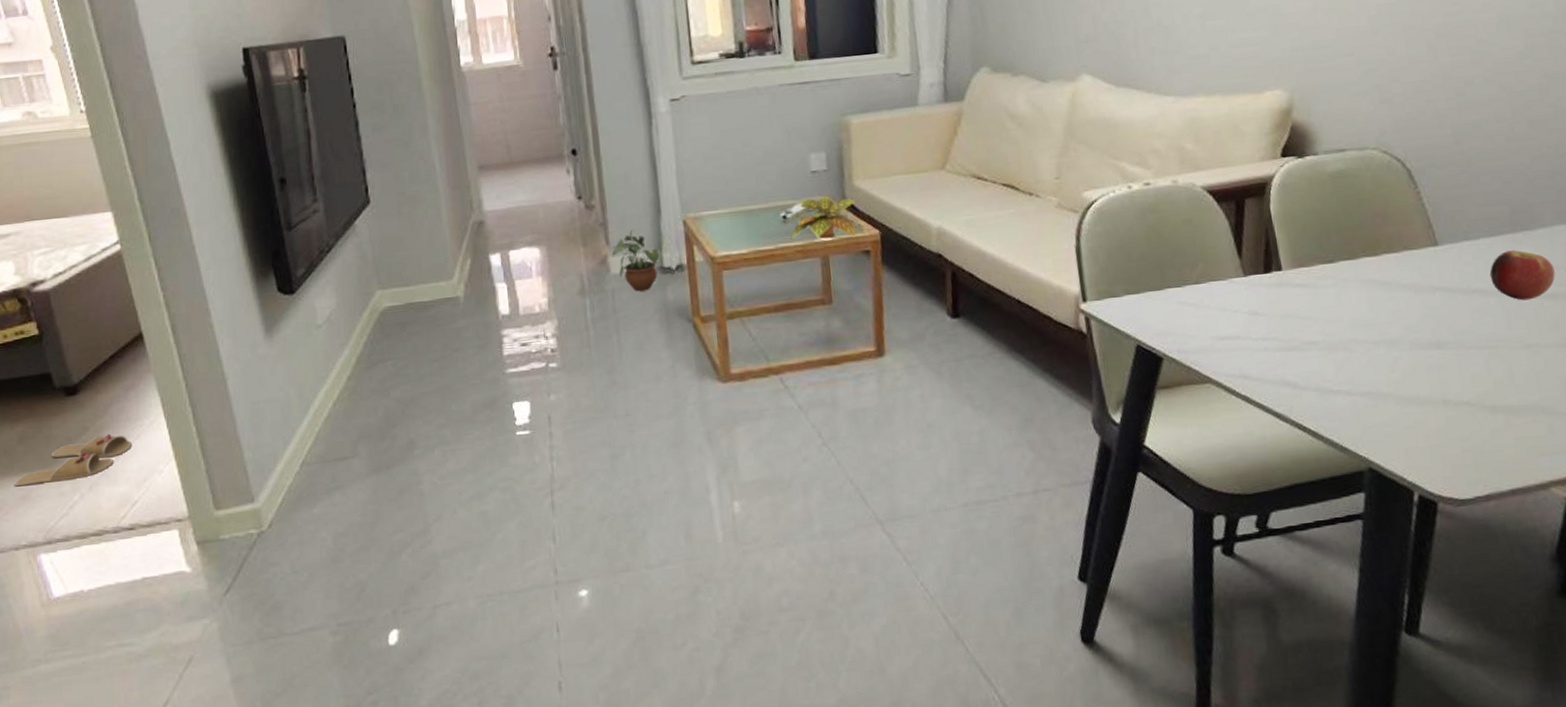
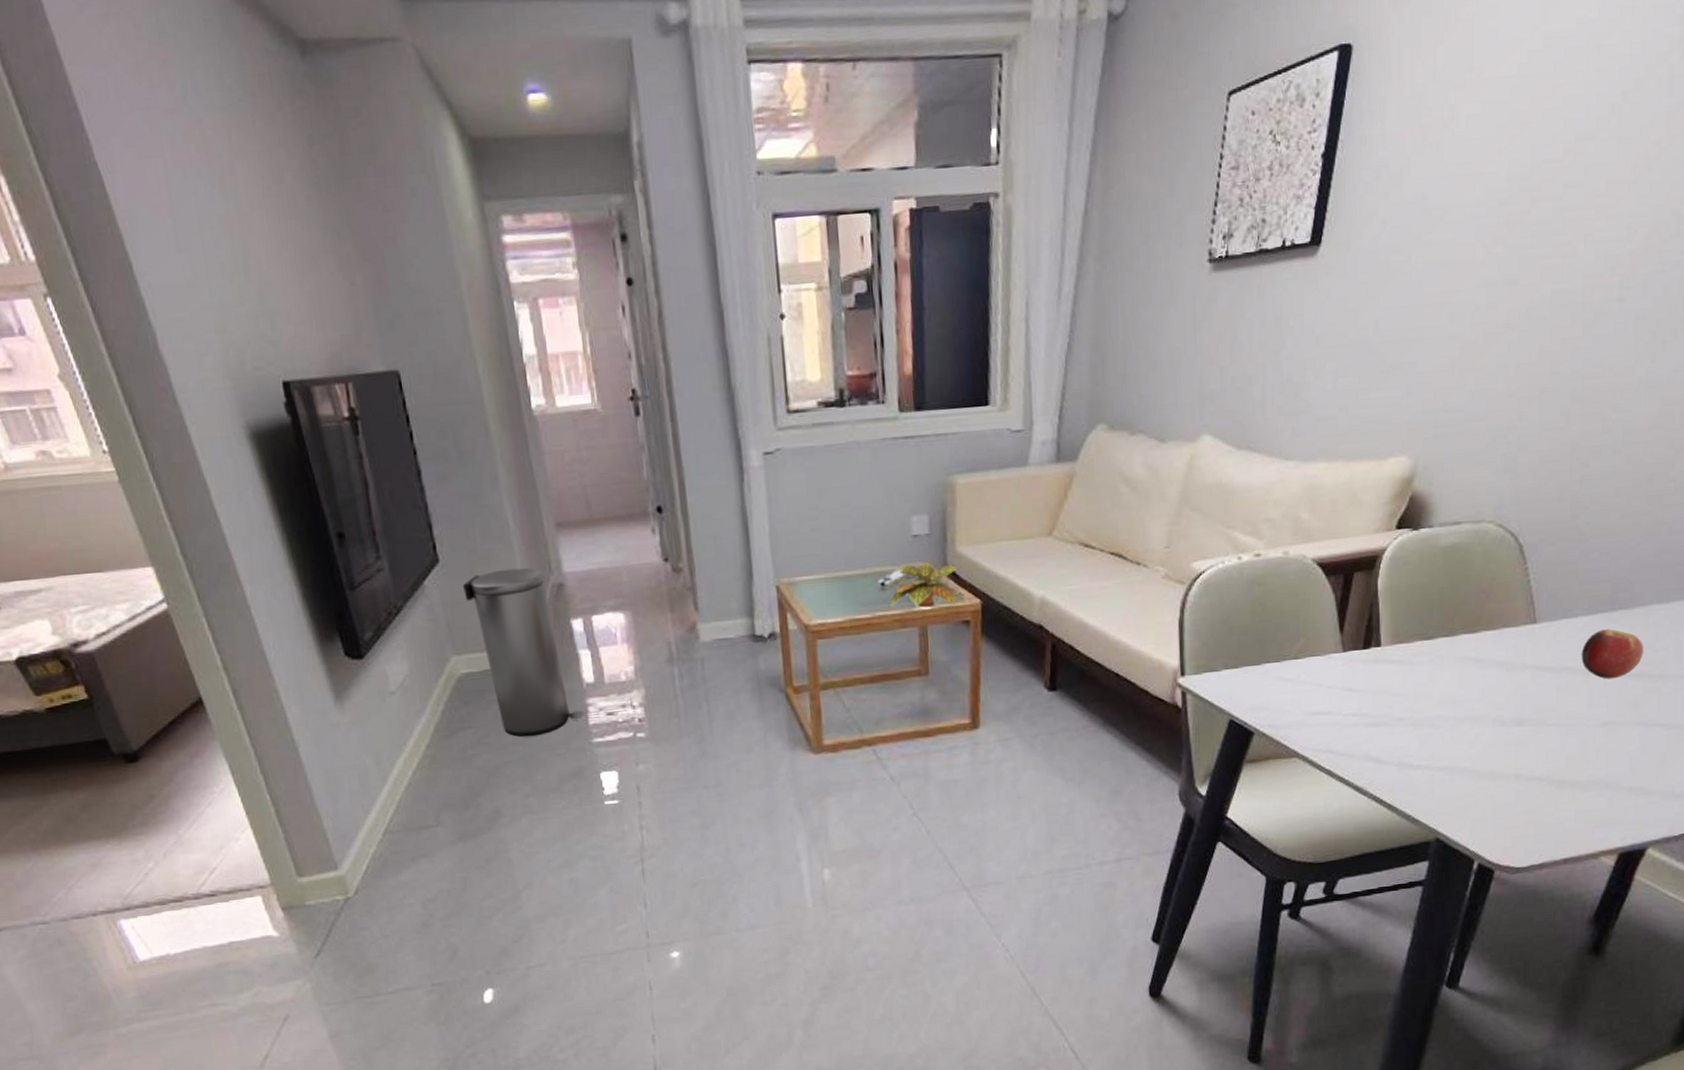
slipper: present [13,433,131,487] -> none [82,801,203,854]
pedal bin: none [391,207,499,368] -> present [463,567,584,737]
potted plant: present [612,229,660,291] -> none [701,594,751,660]

